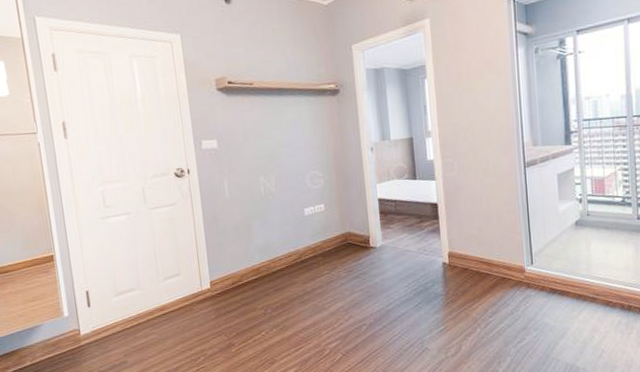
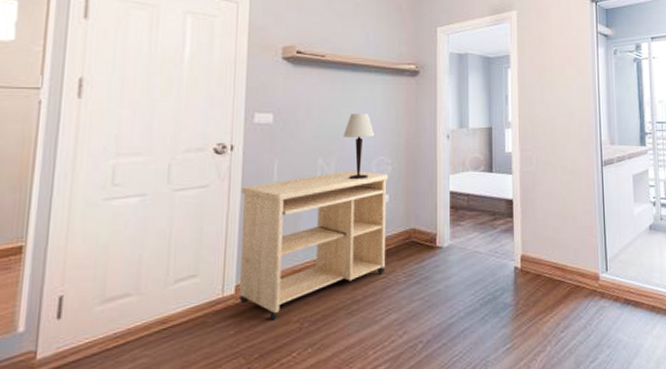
desk: none [201,184,328,308] -> present [238,170,389,321]
table lamp: none [278,134,306,193] -> present [343,114,375,180]

